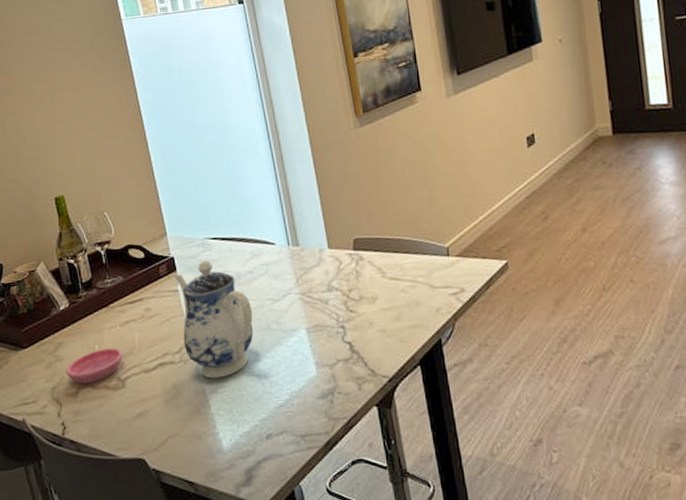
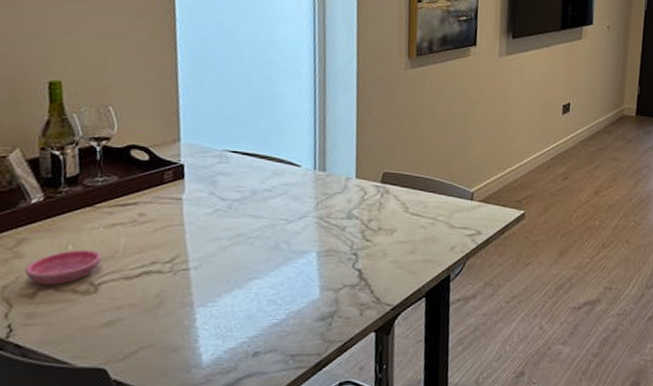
teapot: present [175,260,254,379] -> none [177,172,263,292]

